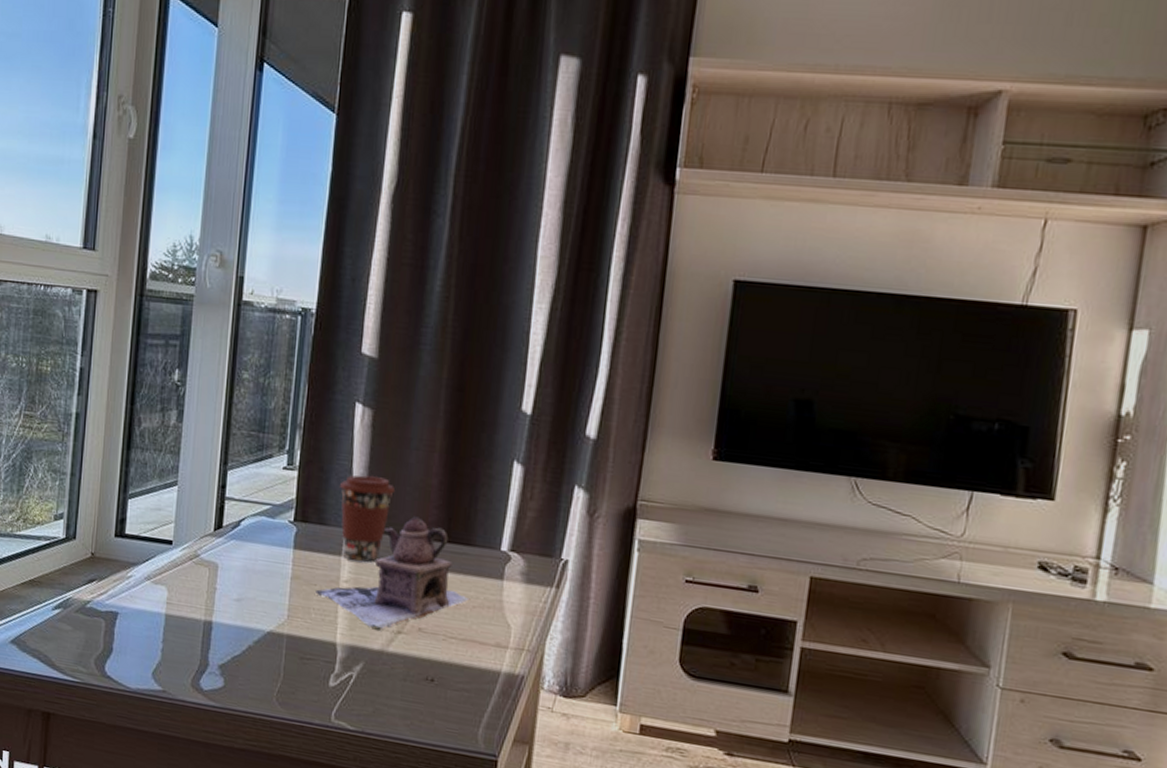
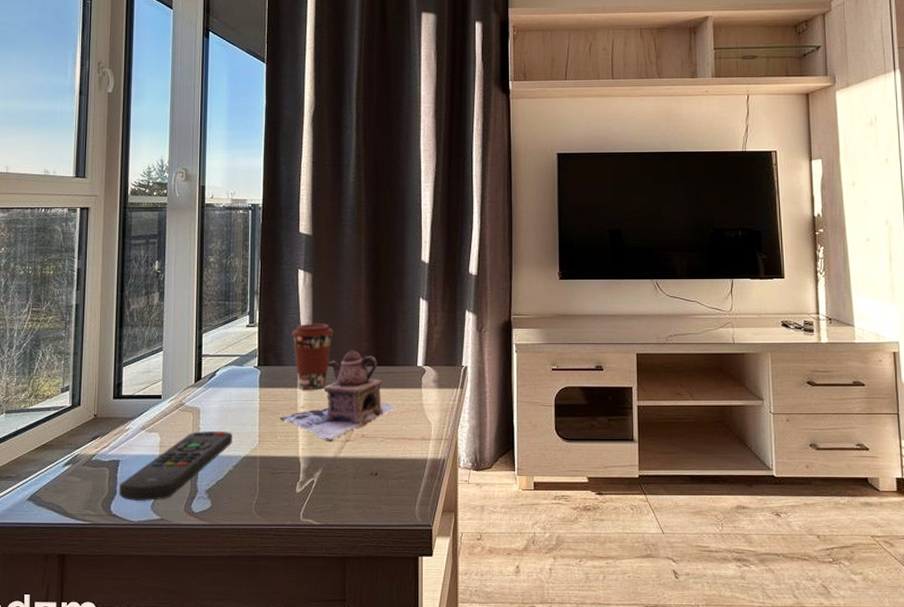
remote control: none [115,592,256,668] -> present [118,430,232,501]

